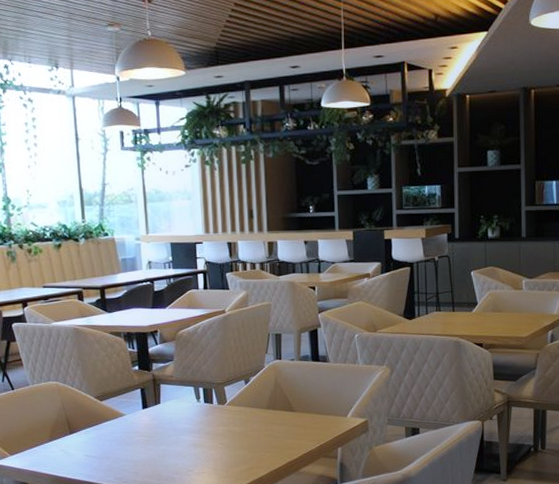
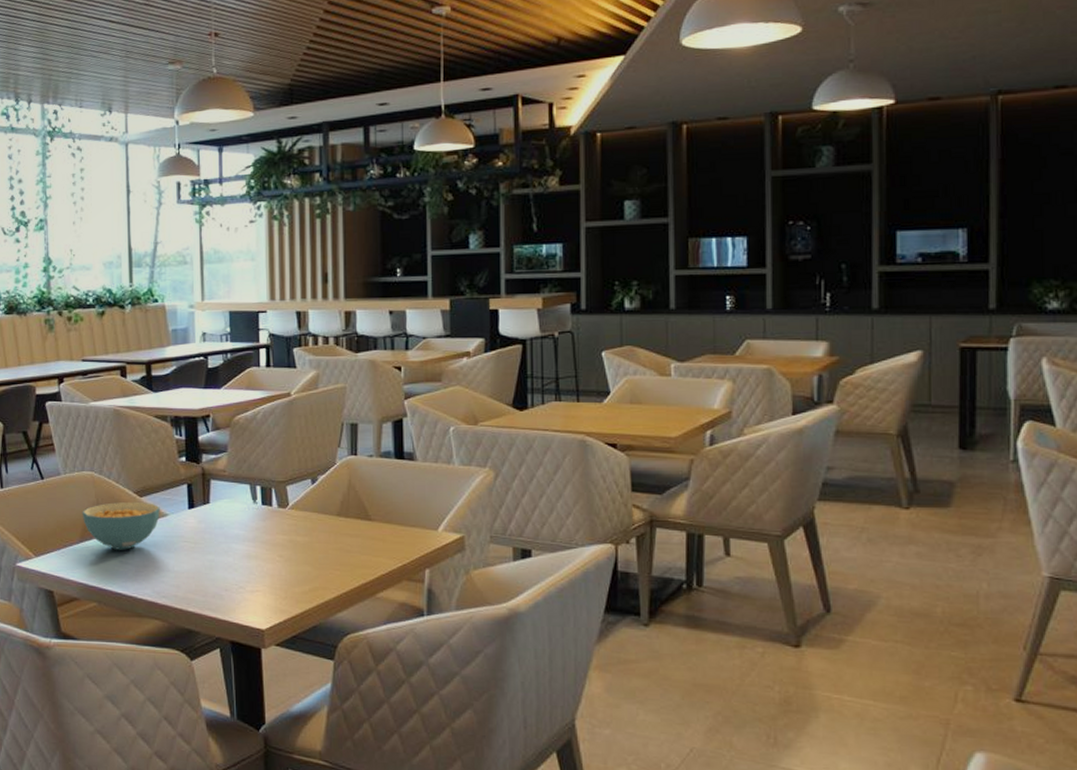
cereal bowl: none [50,405,119,446] -> present [82,501,160,550]

